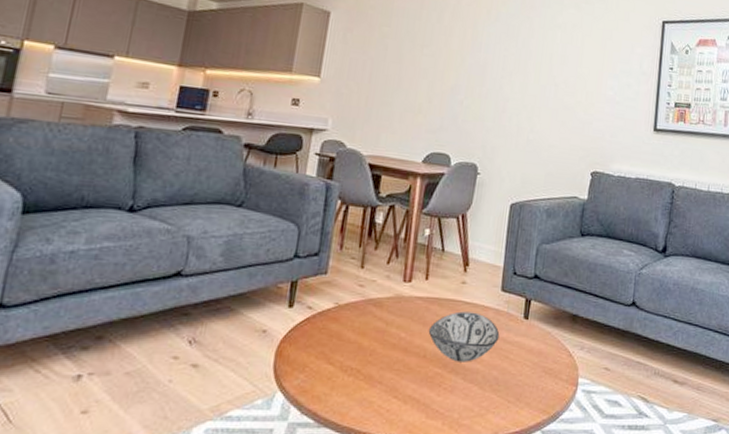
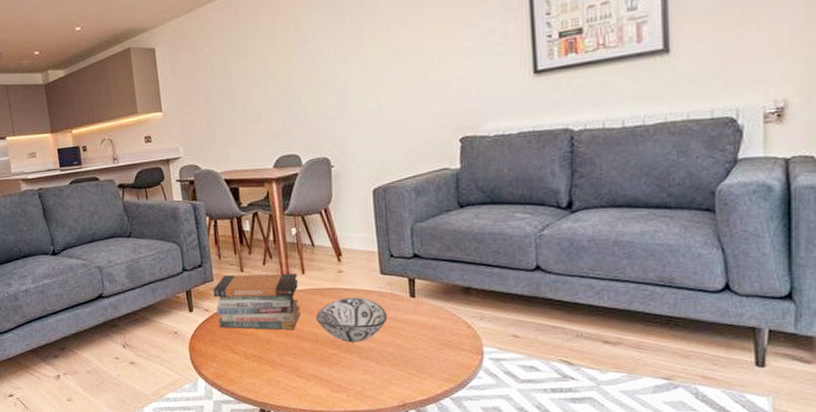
book stack: none [320,270,420,343] -> present [212,273,301,331]

